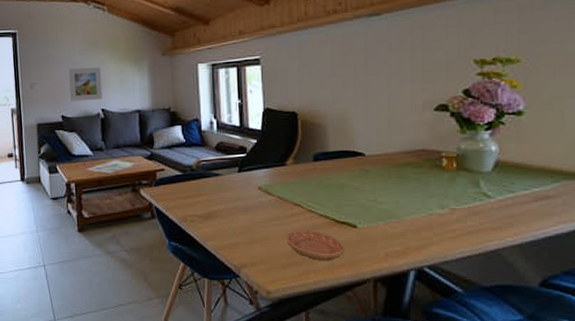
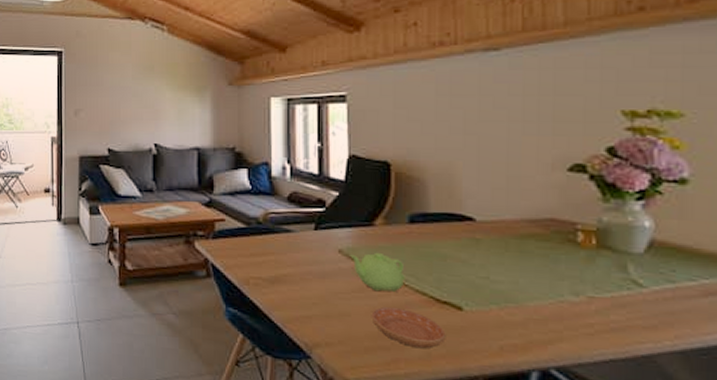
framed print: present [69,67,103,102] -> none [119,95,156,133]
teapot: none [267,186,312,219] -> present [350,252,405,292]

